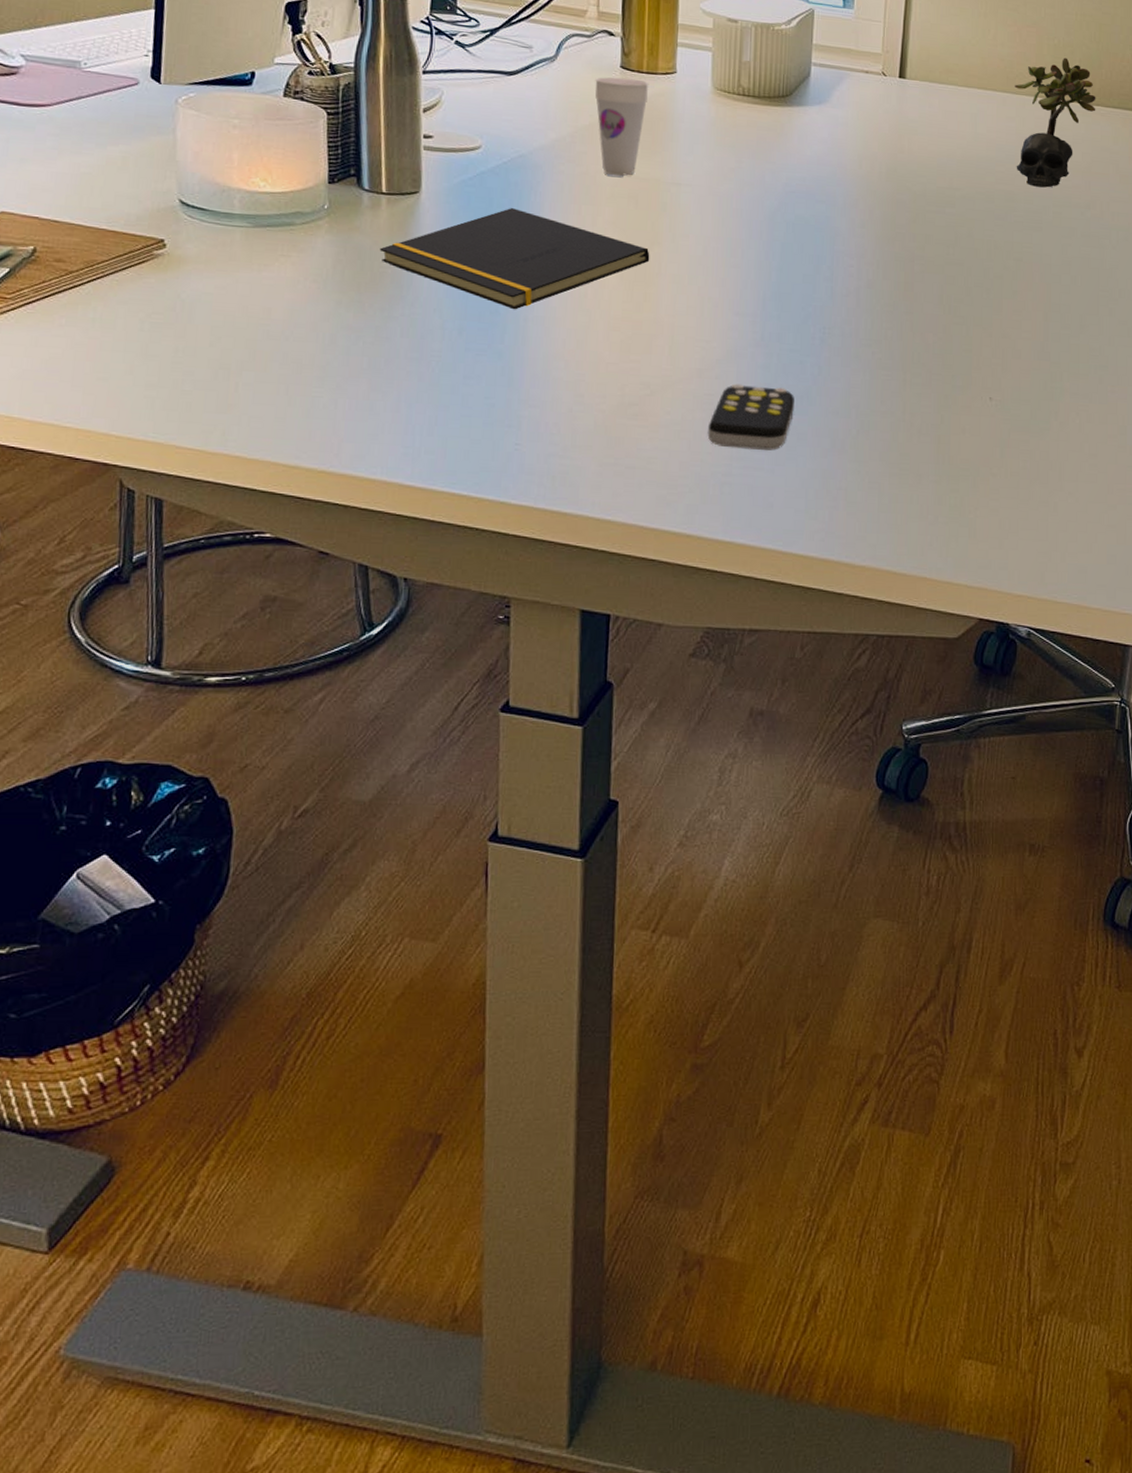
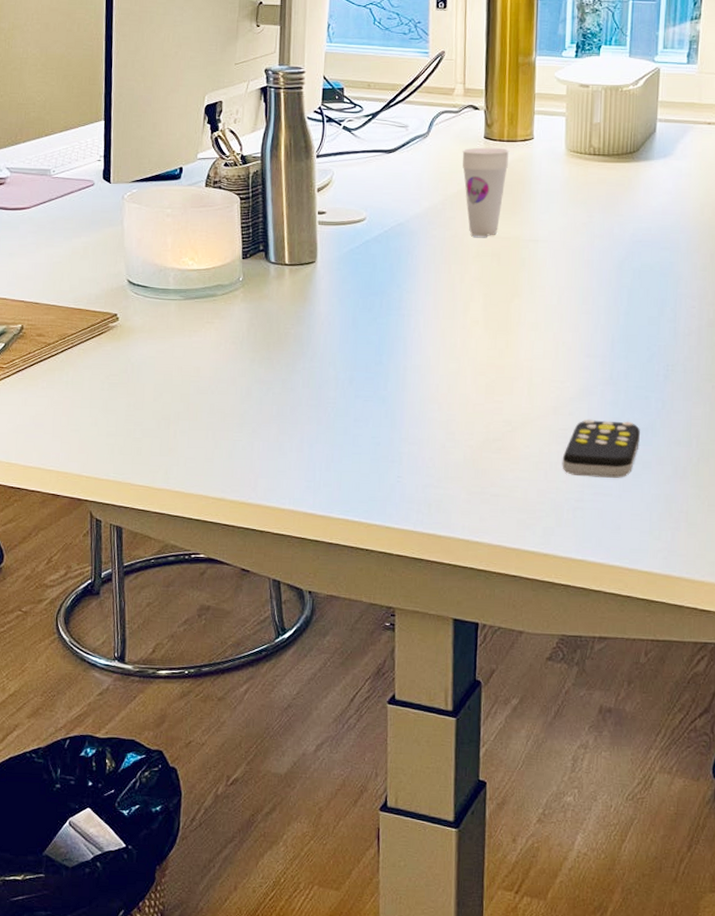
notepad: present [379,208,650,310] -> none [284,271,511,360]

